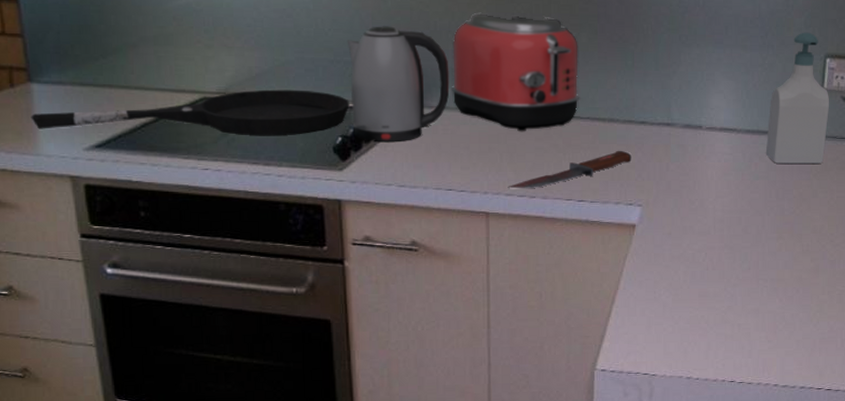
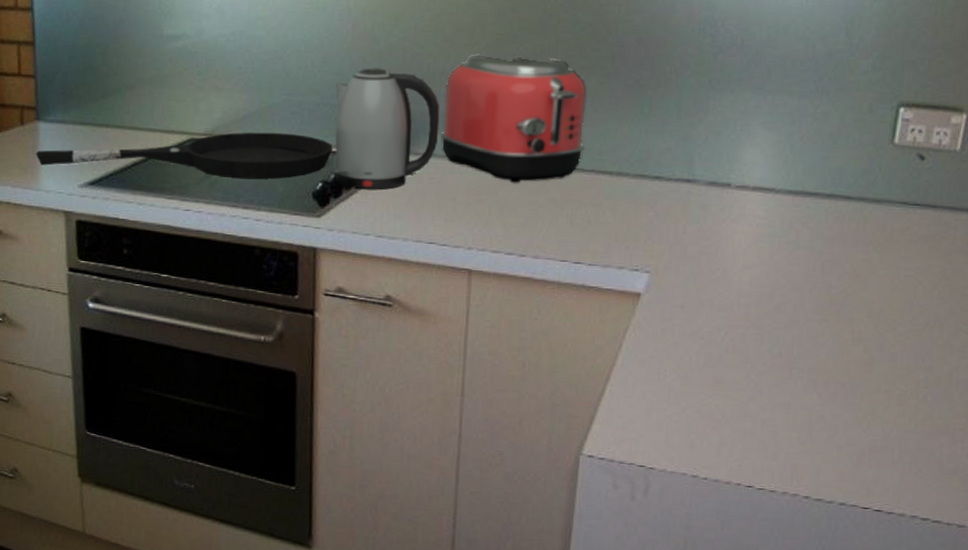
knife: present [507,150,632,188] -> none [495,208,641,246]
soap bottle: present [765,32,829,164] -> none [810,76,901,234]

